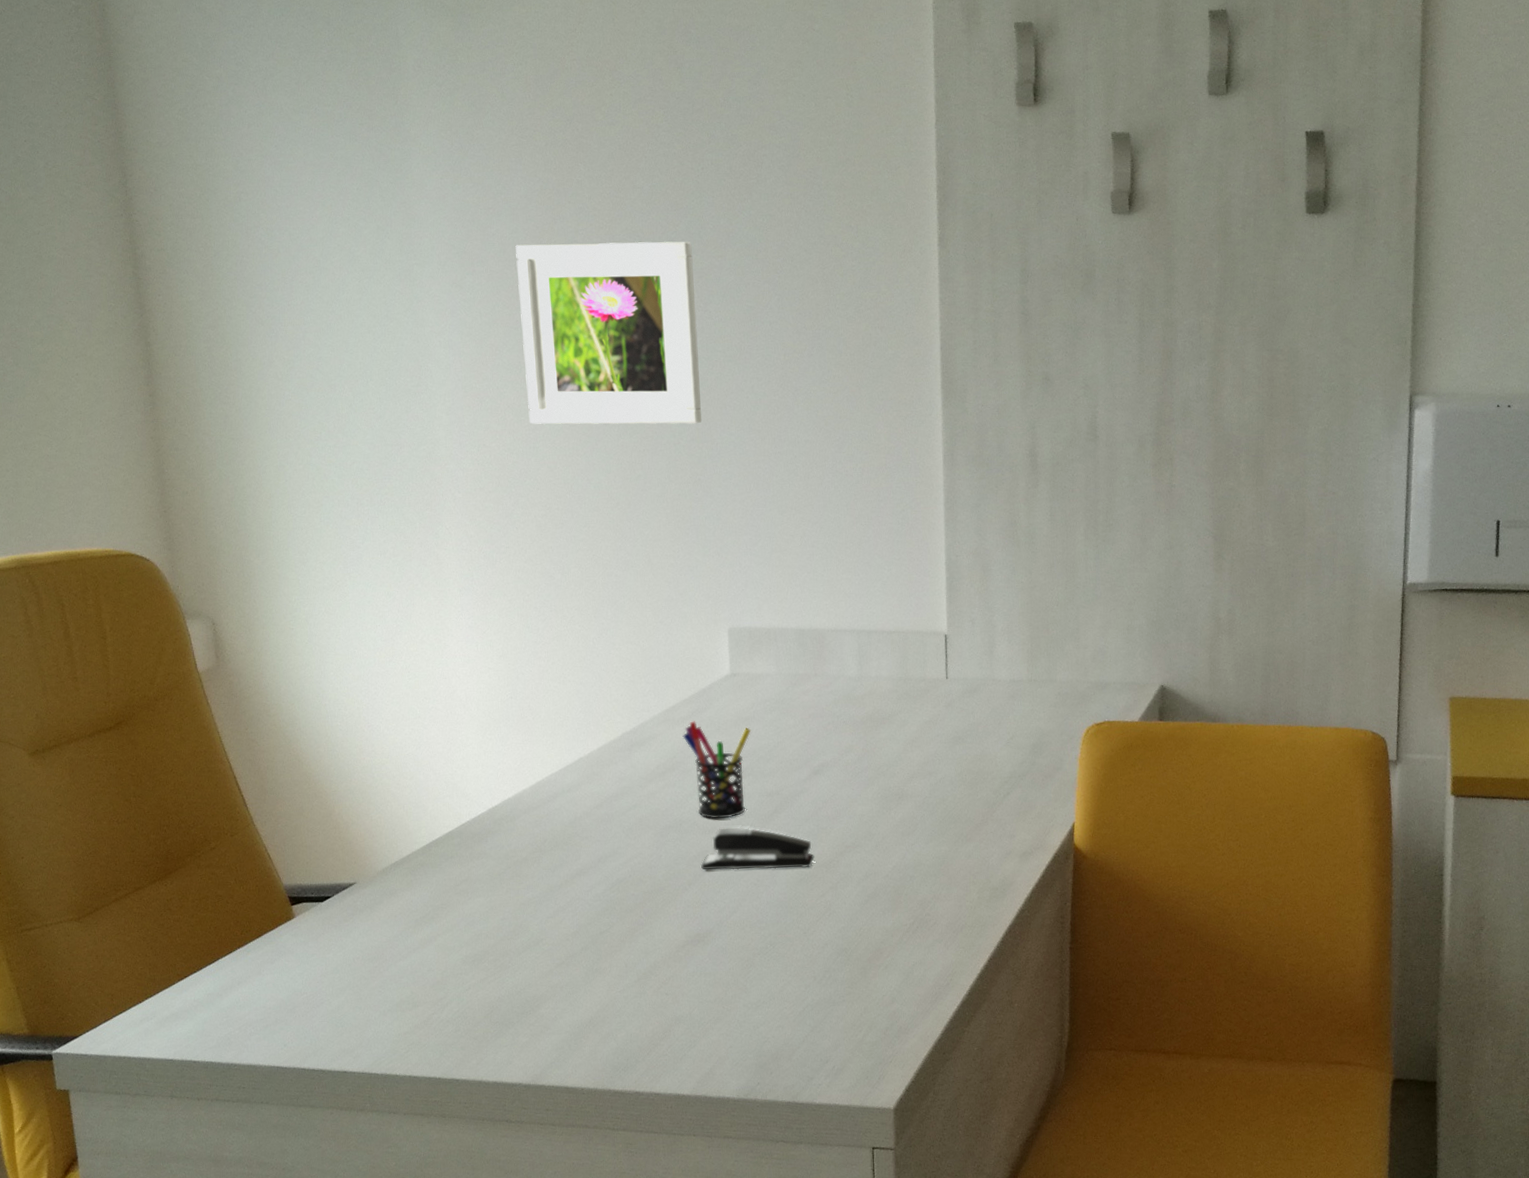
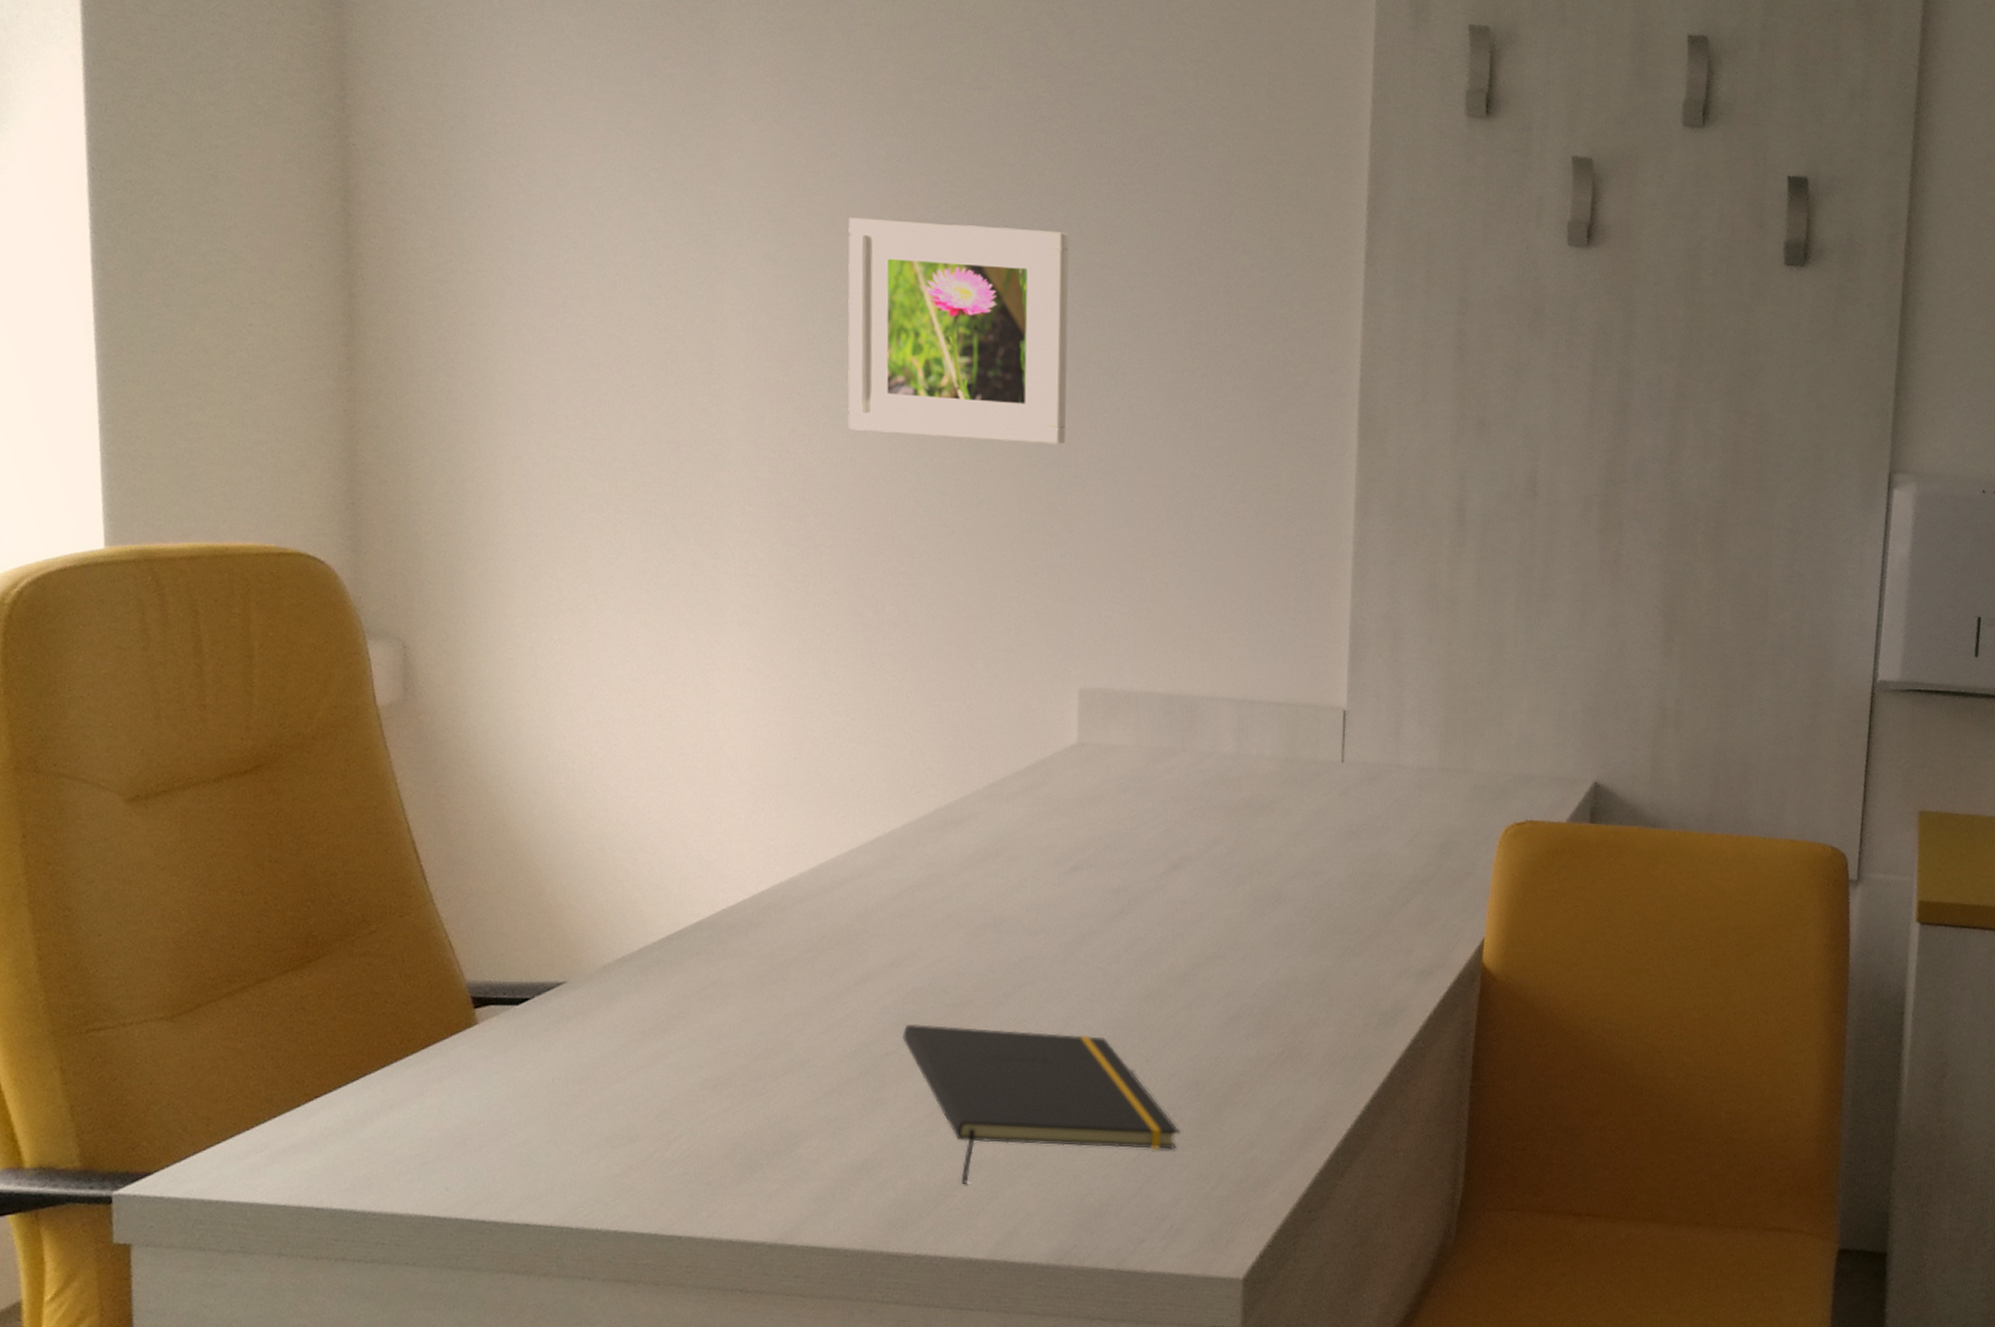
notepad: none [612,908,835,1035] -> present [902,1024,1181,1184]
pen holder: present [682,721,751,819] -> none [1011,798,1099,918]
stapler: present [700,827,815,870] -> none [1021,929,1166,981]

